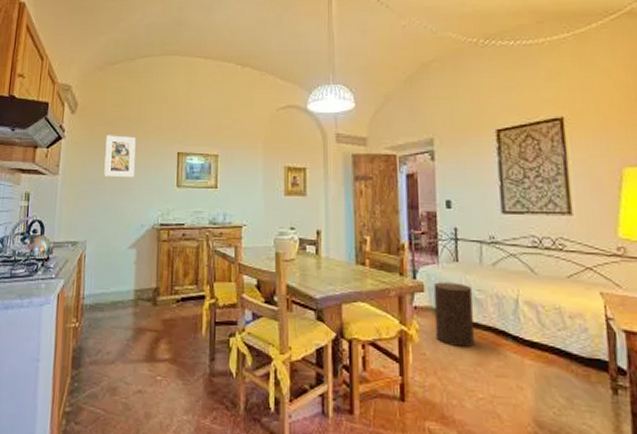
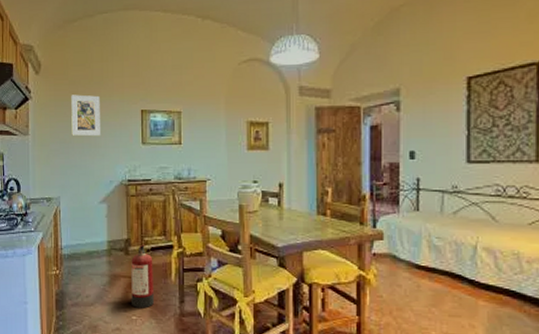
fire extinguisher: none [157,294,183,367] -> present [131,244,155,309]
stool: present [433,282,474,348] -> none [393,230,432,291]

